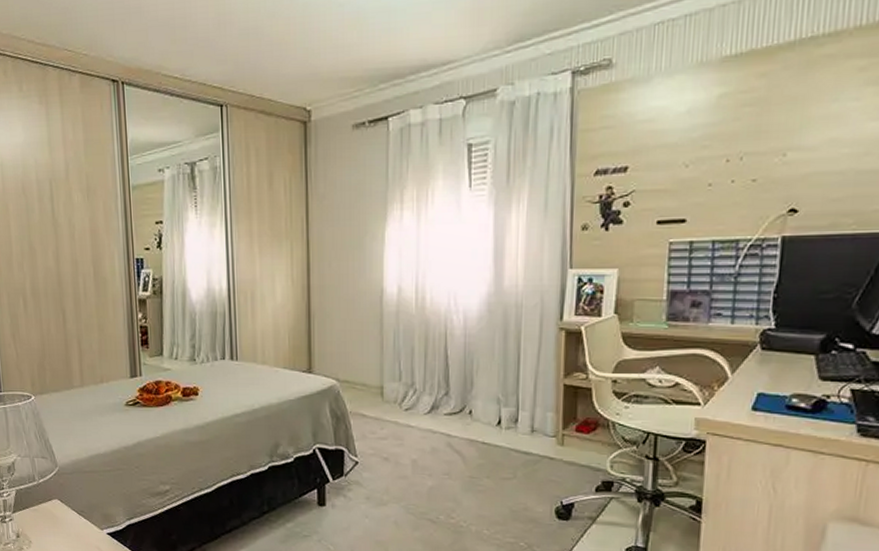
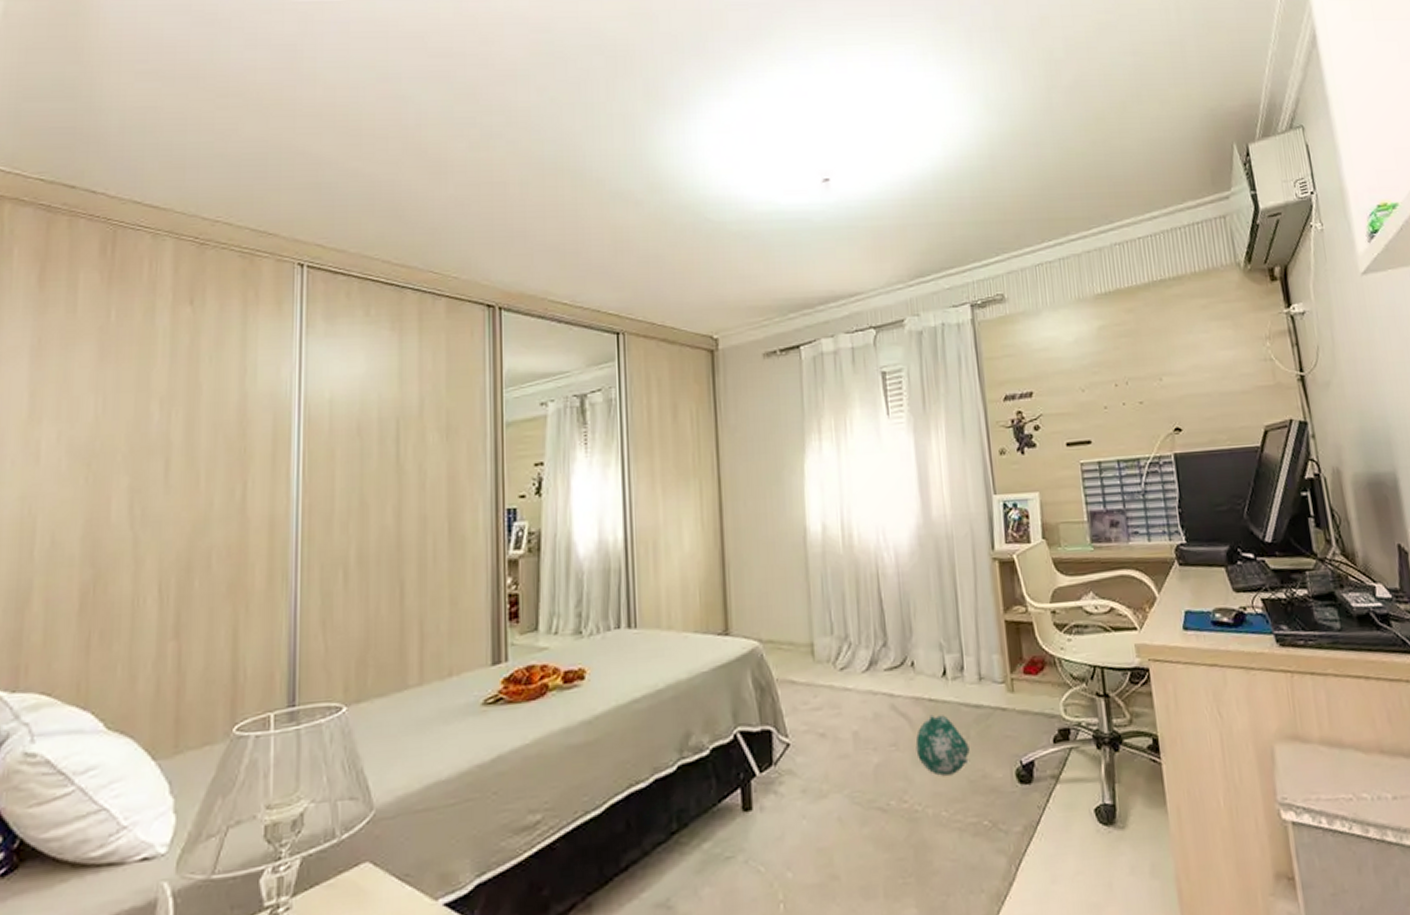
ball: none [466,455,515,504] -> present [915,714,970,776]

